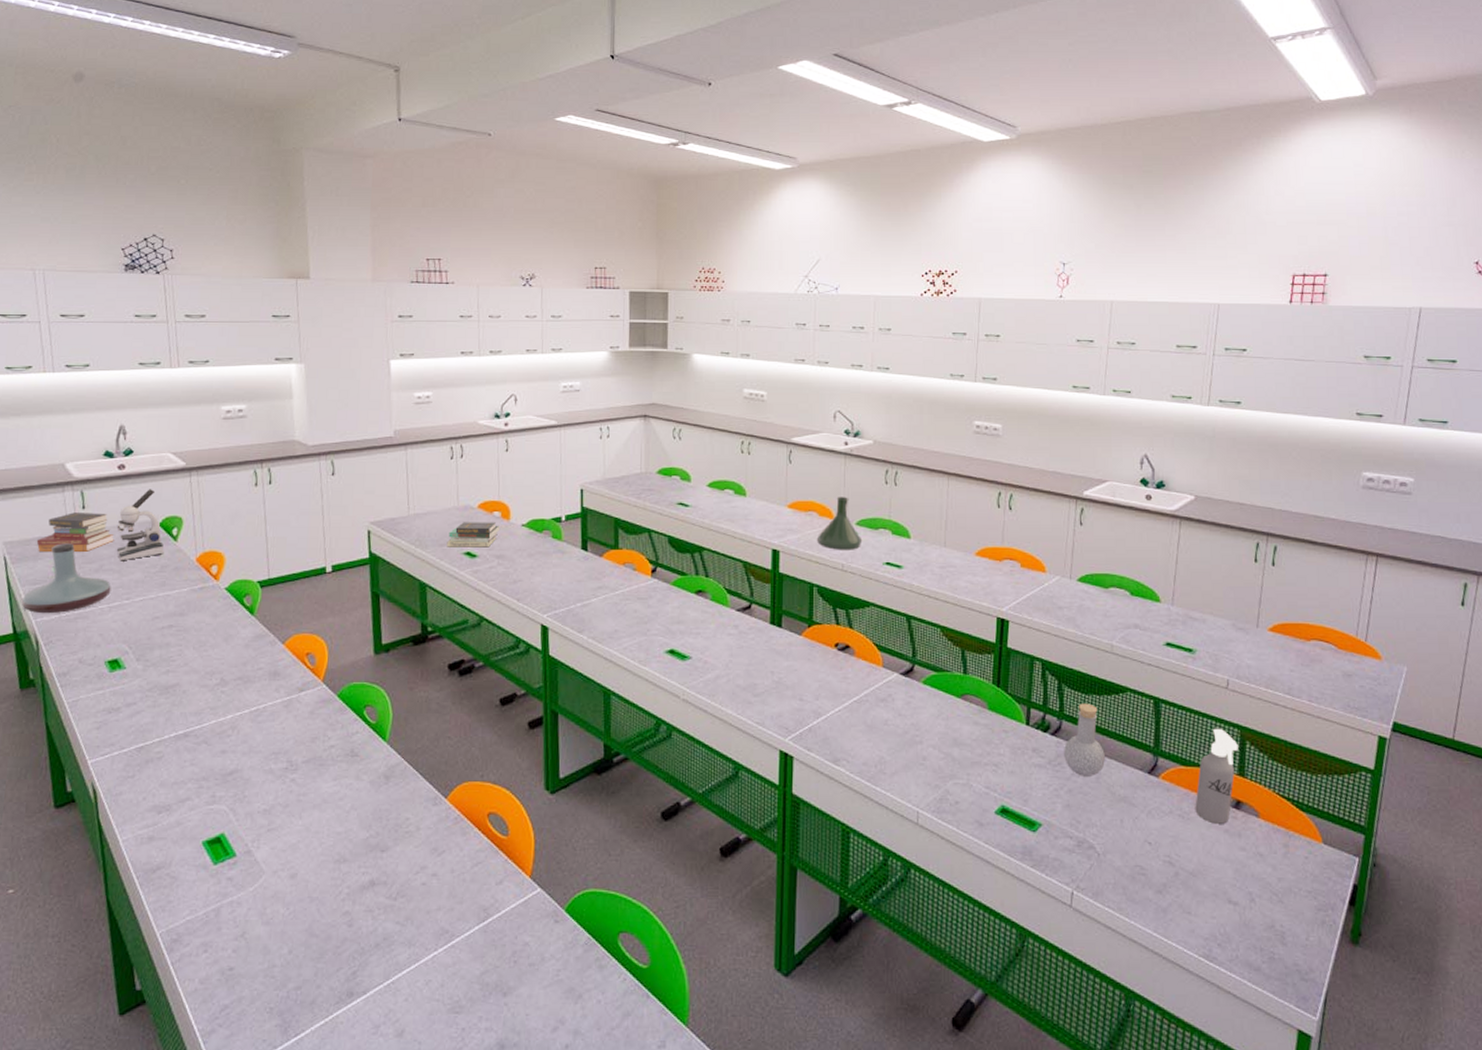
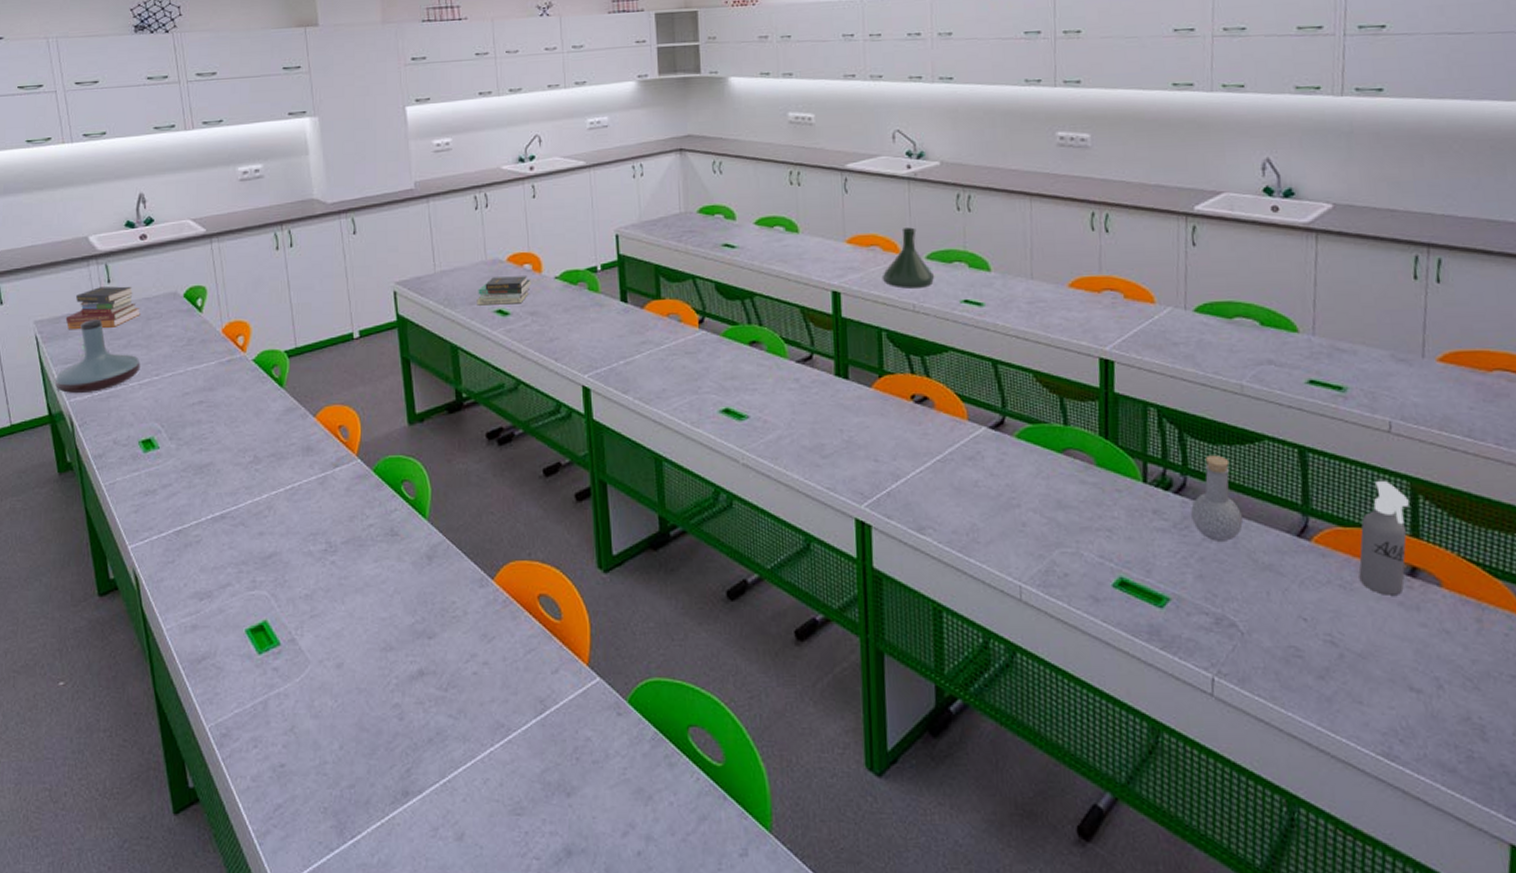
microscope: present [116,489,164,561] -> none [142,258,190,336]

